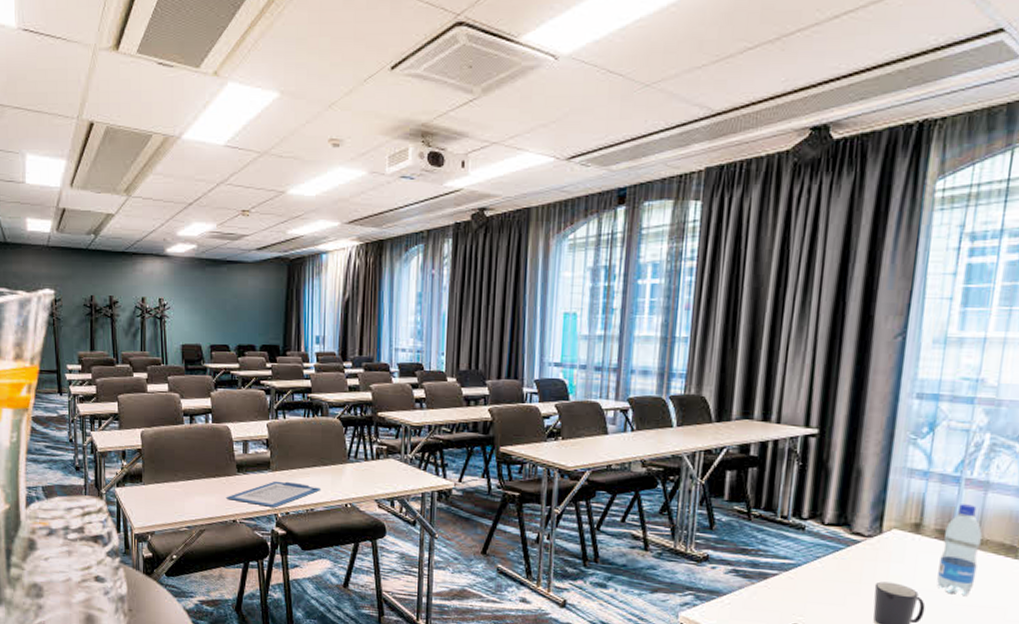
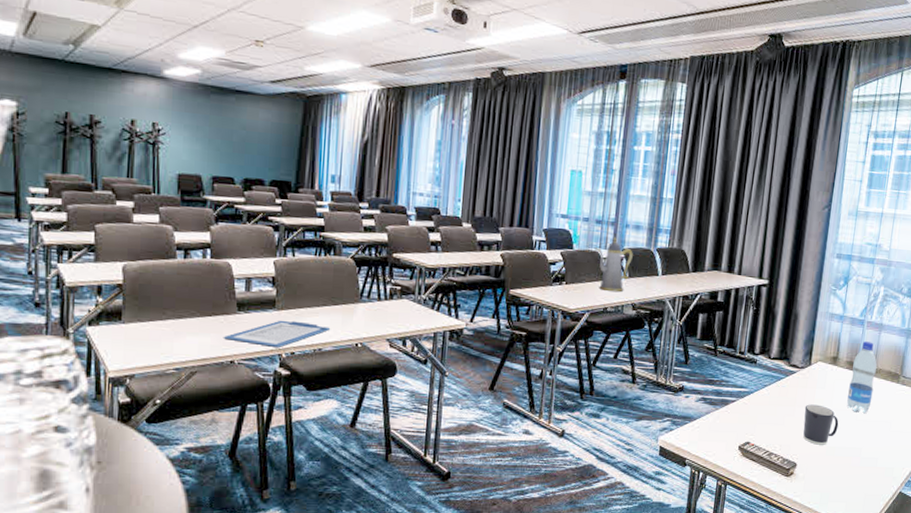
coffee pot: none [593,384,641,448] -> present [593,236,633,292]

